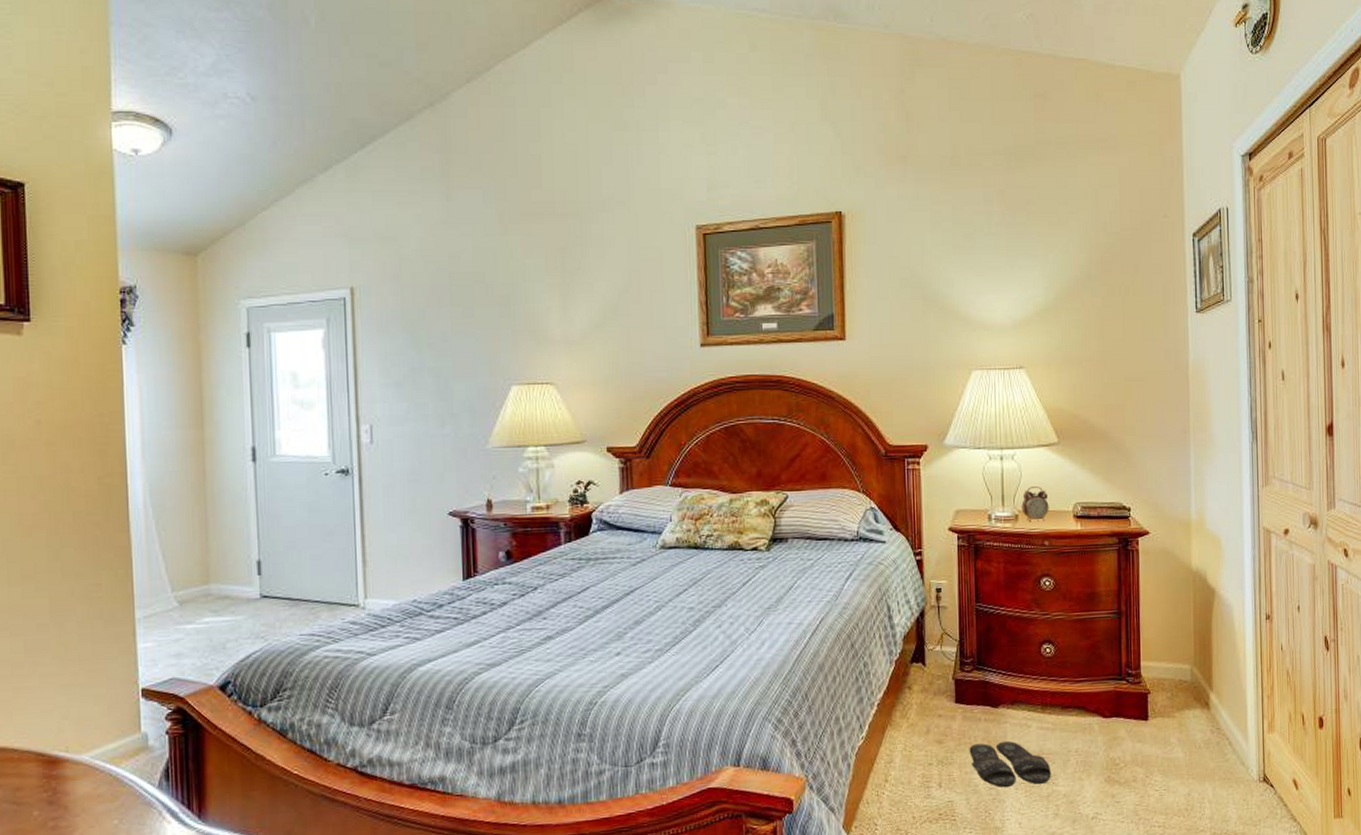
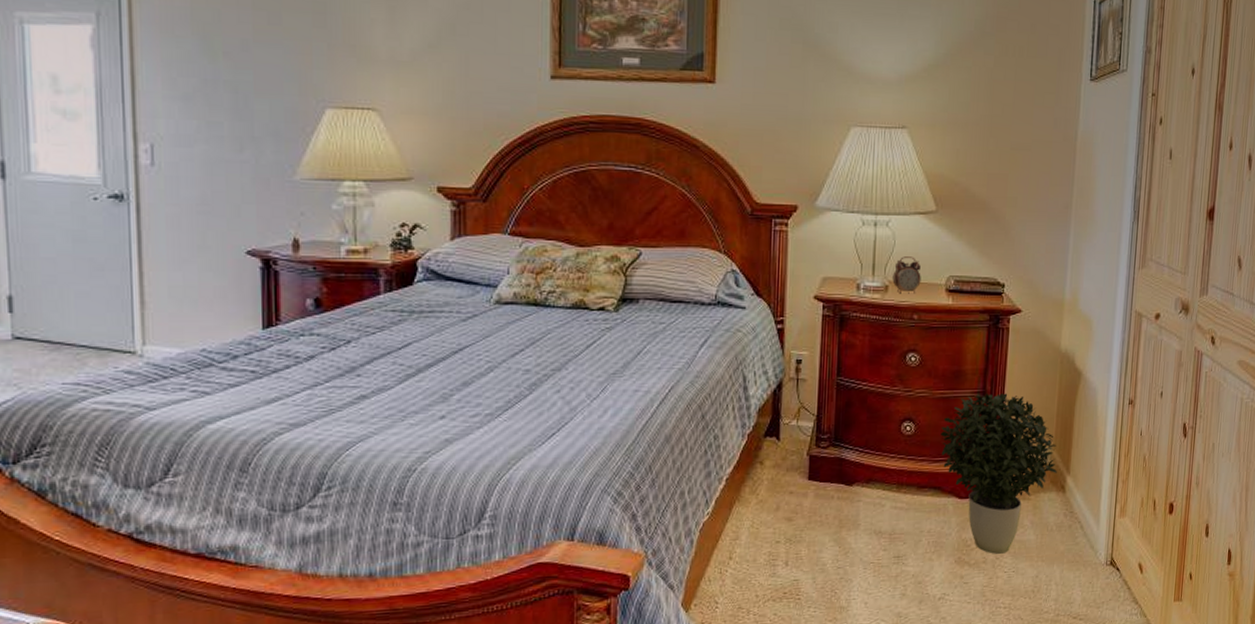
slippers: present [970,741,1051,787] -> none [820,519,902,567]
potted plant: none [1080,613,1201,773] -> present [941,393,1058,554]

